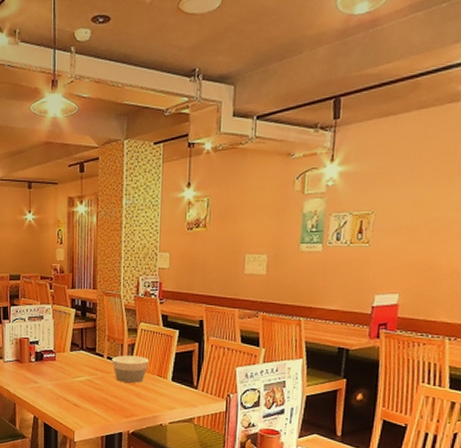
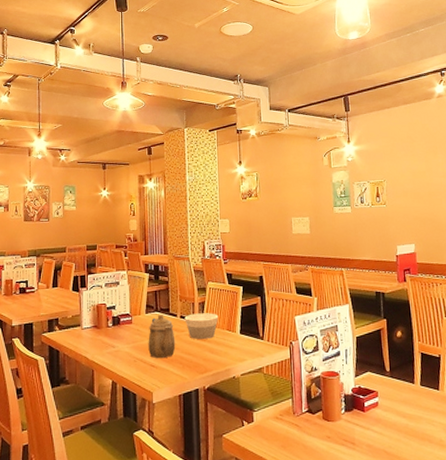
teapot: none [71,352,101,398] -> present [148,313,176,358]

